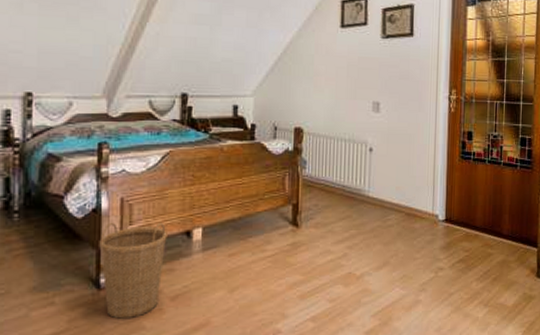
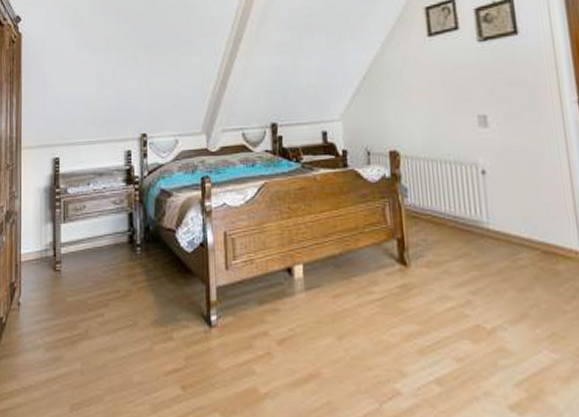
basket: present [99,222,167,319] -> none [208,256,270,360]

